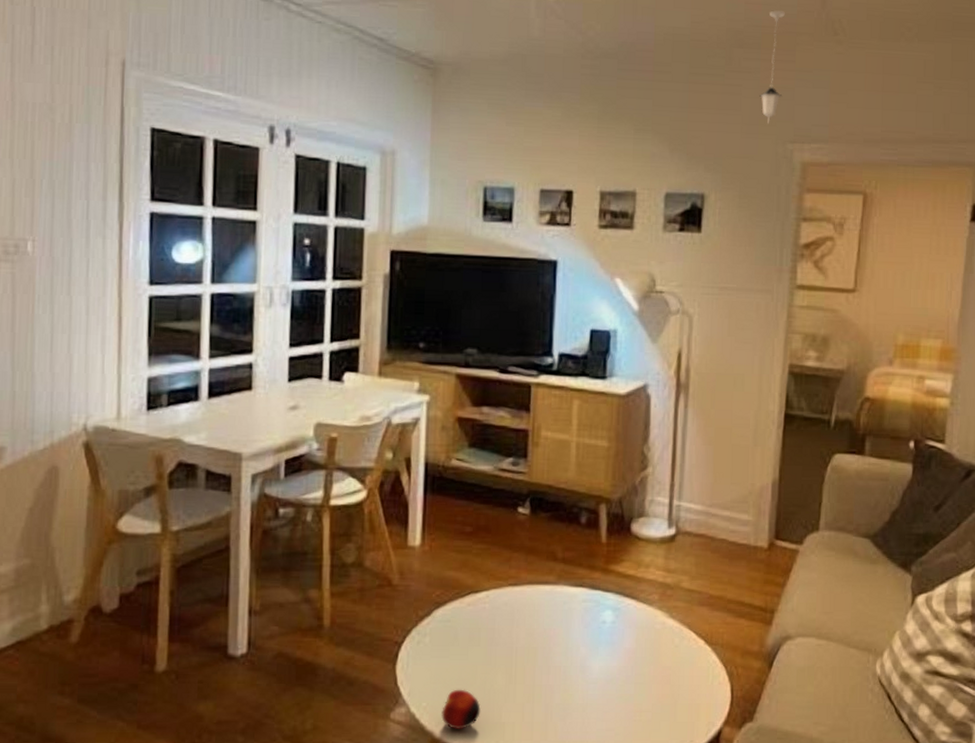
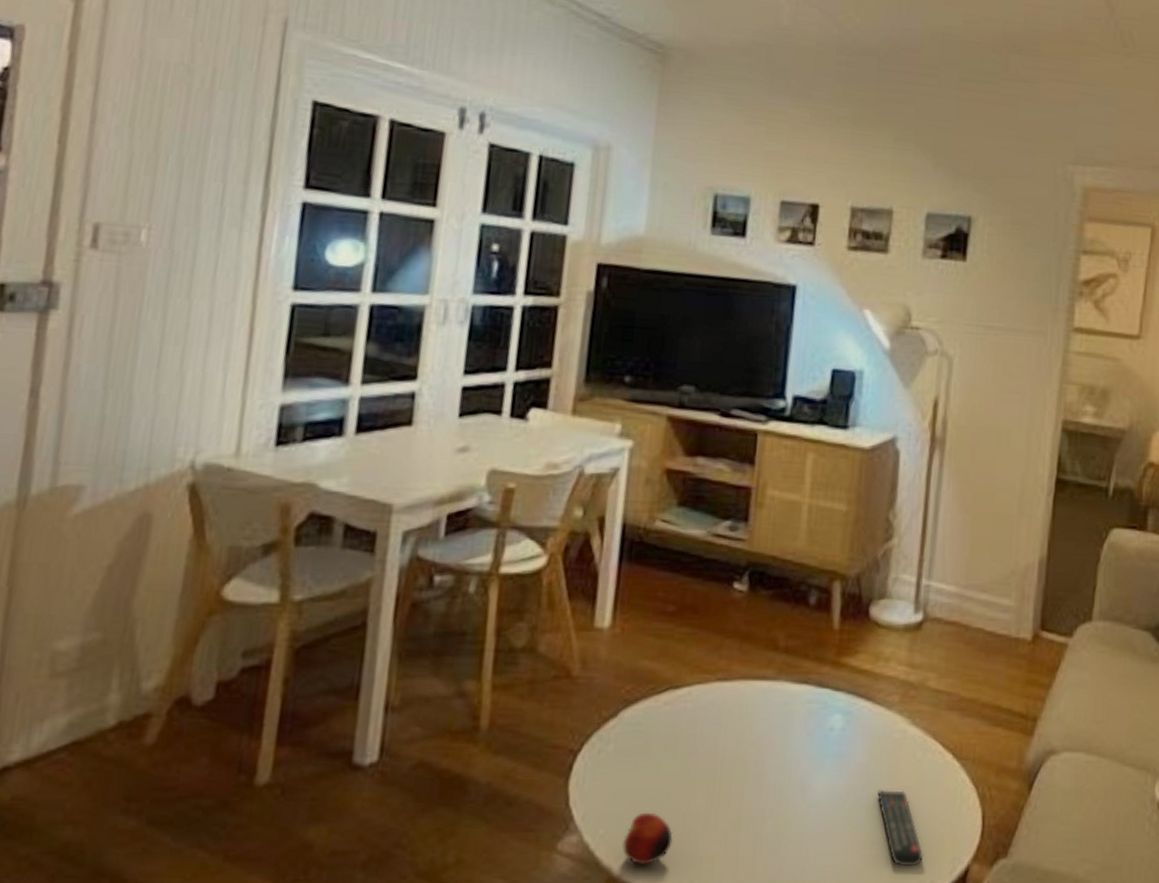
remote control: none [642,669,684,730] -> present [876,790,924,867]
pendant light: present [759,10,785,124] -> none [1038,15,1069,142]

